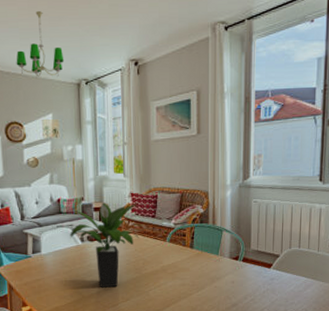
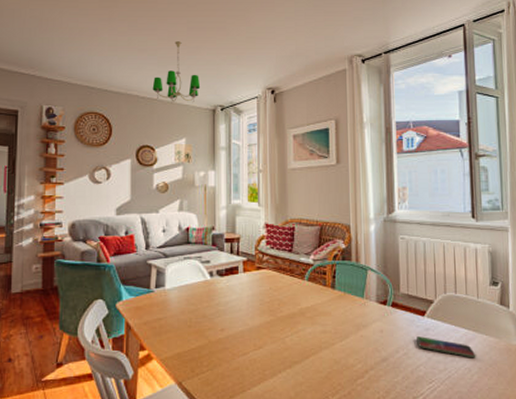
potted plant: present [70,203,139,288] -> none [198,233,274,332]
smartphone: none [263,285,313,301] -> present [417,336,476,358]

